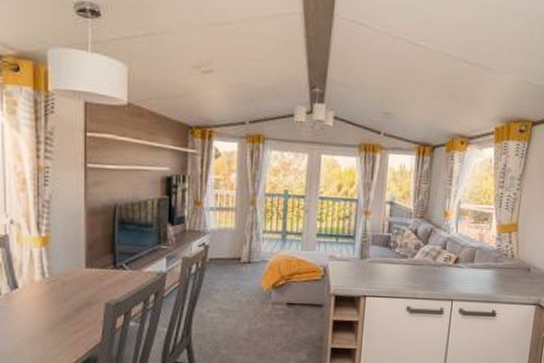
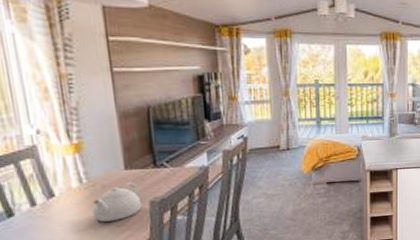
teapot: none [51,280,98,320] -> present [92,181,142,222]

